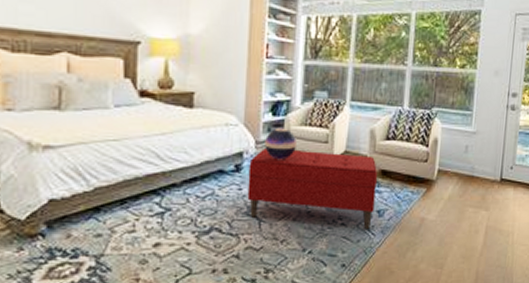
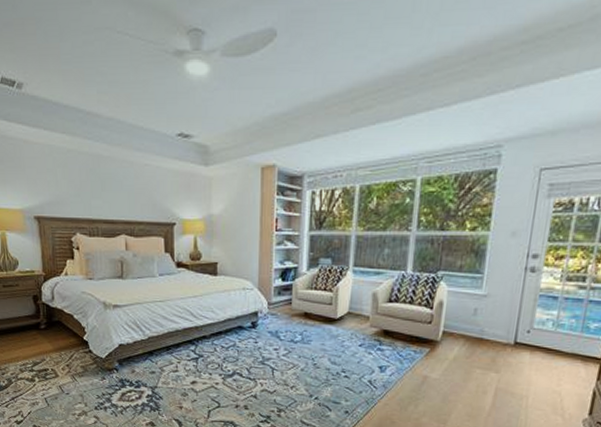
bench: present [247,148,378,230] -> none [262,309,380,383]
decorative sphere: present [265,127,297,160] -> none [276,291,303,319]

